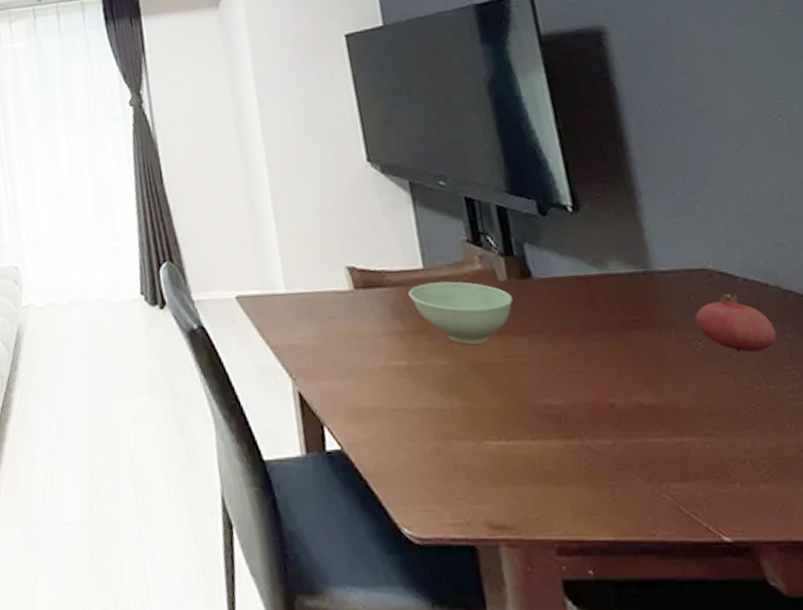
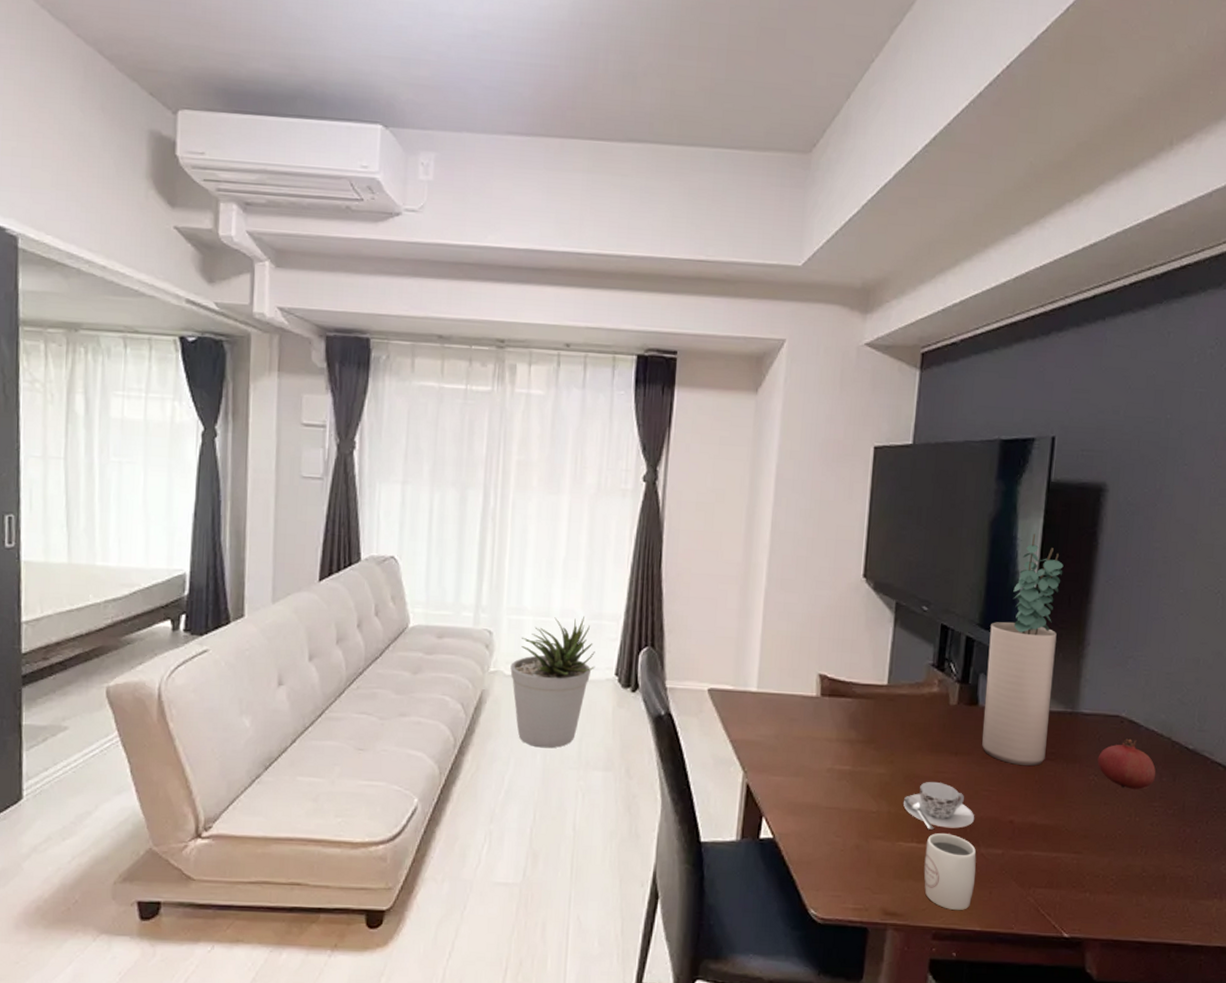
potted plant: none [40,241,120,377] -> present [510,616,595,748]
bowl: present [408,281,513,345] -> none [868,698,957,759]
teacup: none [476,368,567,423] -> present [903,781,975,830]
mug: none [516,426,593,517] -> present [923,833,977,910]
vase: none [520,89,630,339] -> present [982,534,1064,766]

